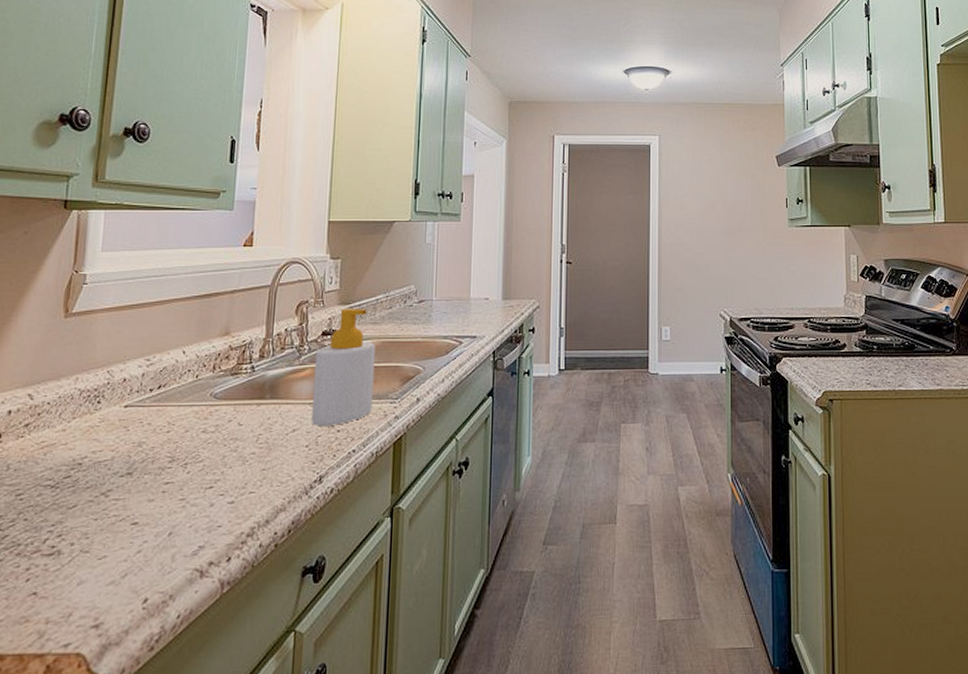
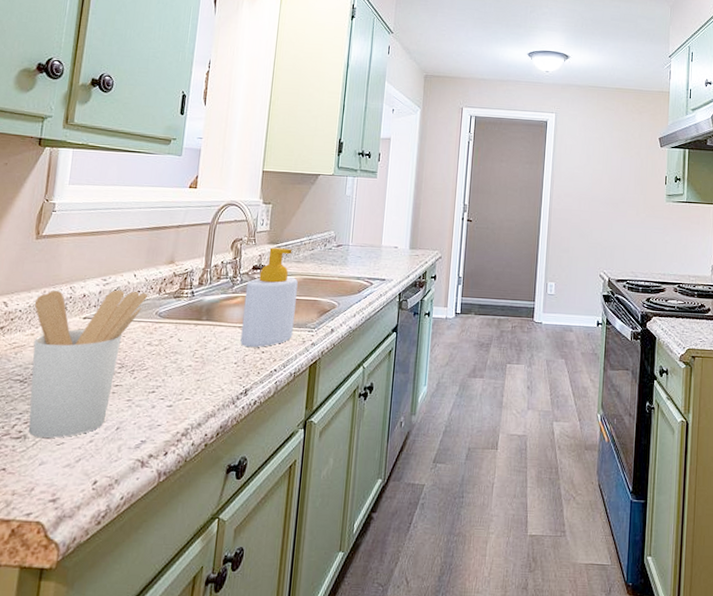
utensil holder: none [62,370,199,552] -> present [28,289,147,438]

